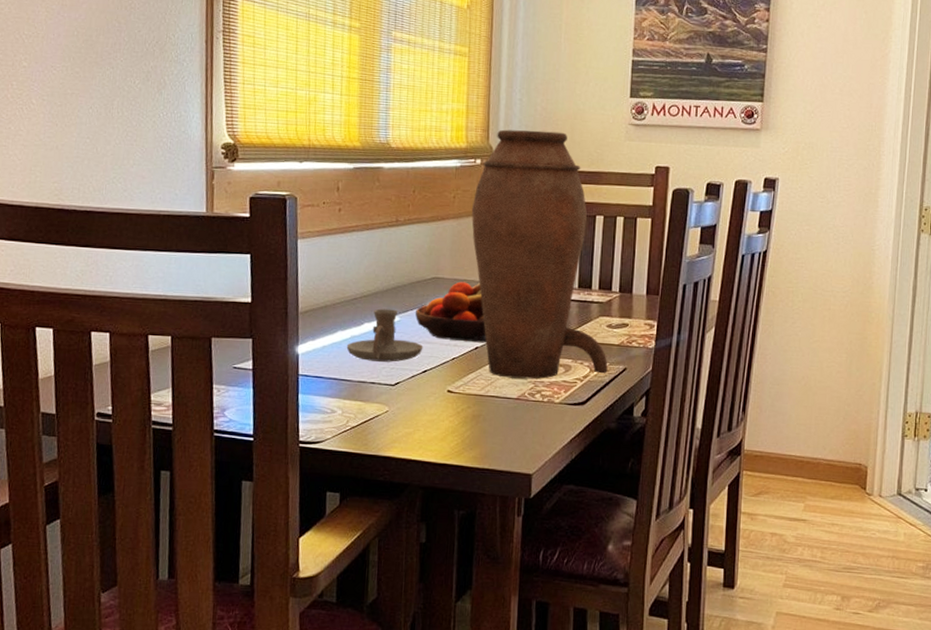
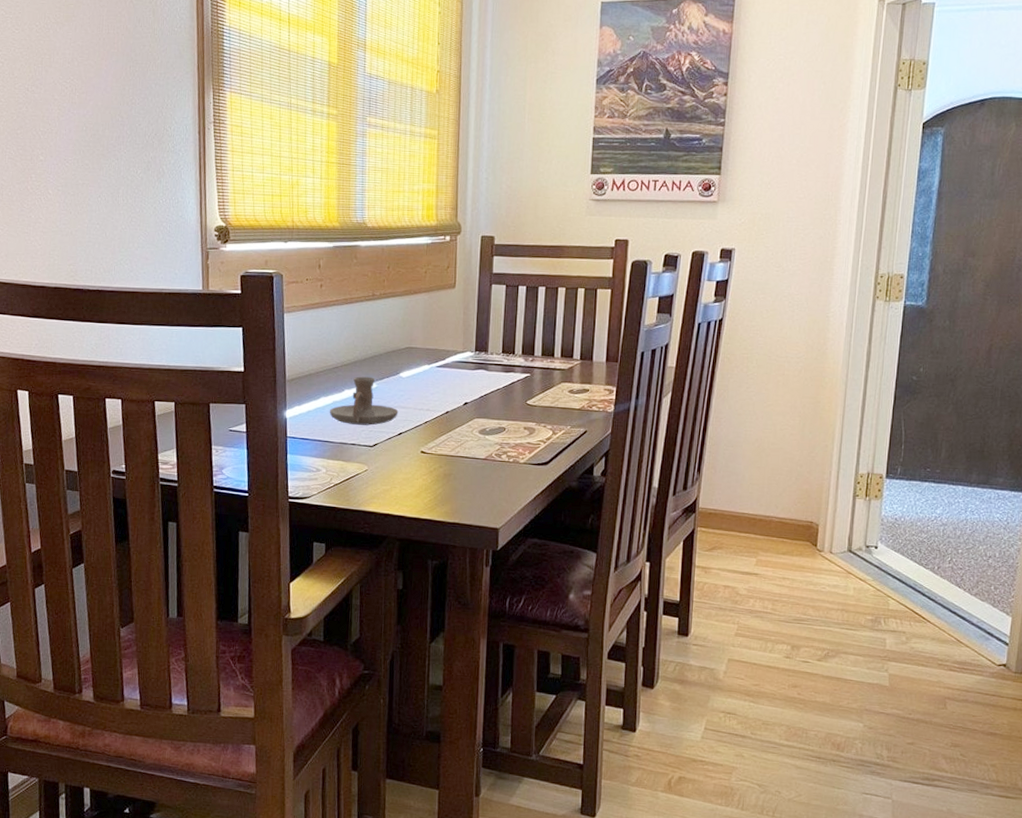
fruit bowl: present [415,281,487,343] -> none [390,351,457,408]
vase: present [471,129,608,380] -> none [441,207,570,441]

